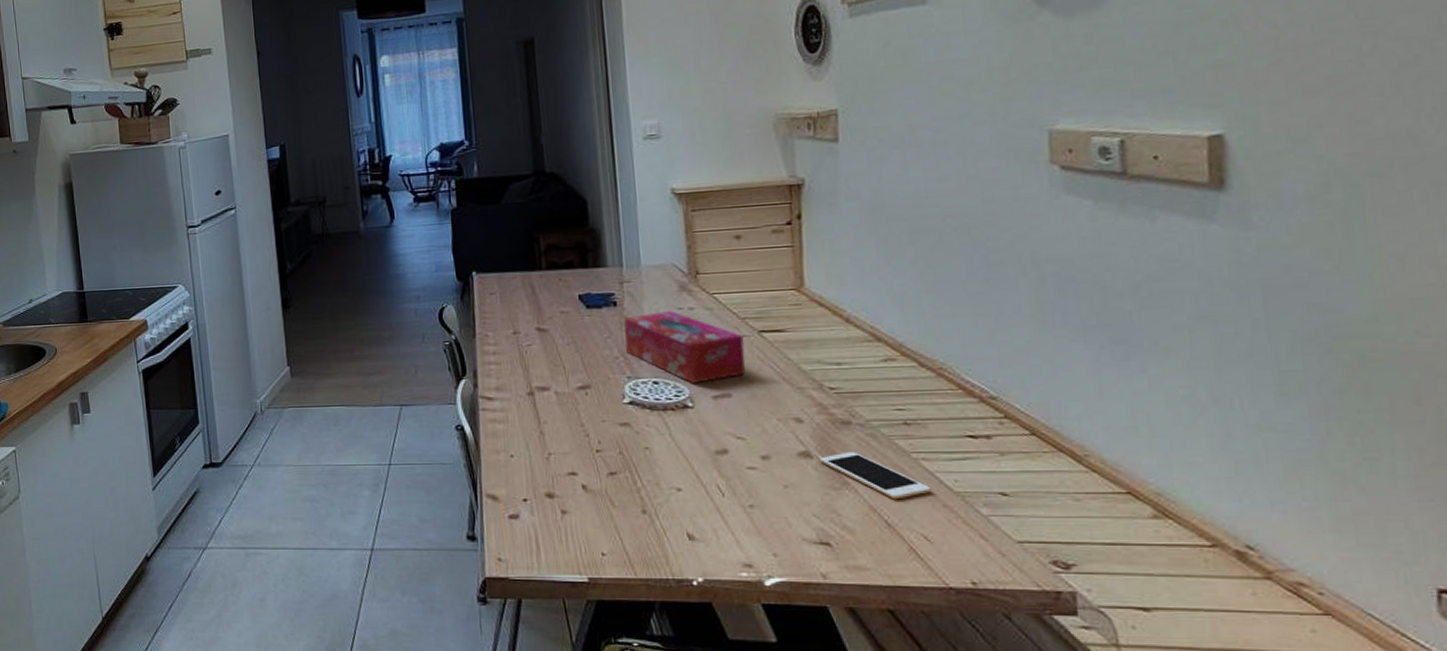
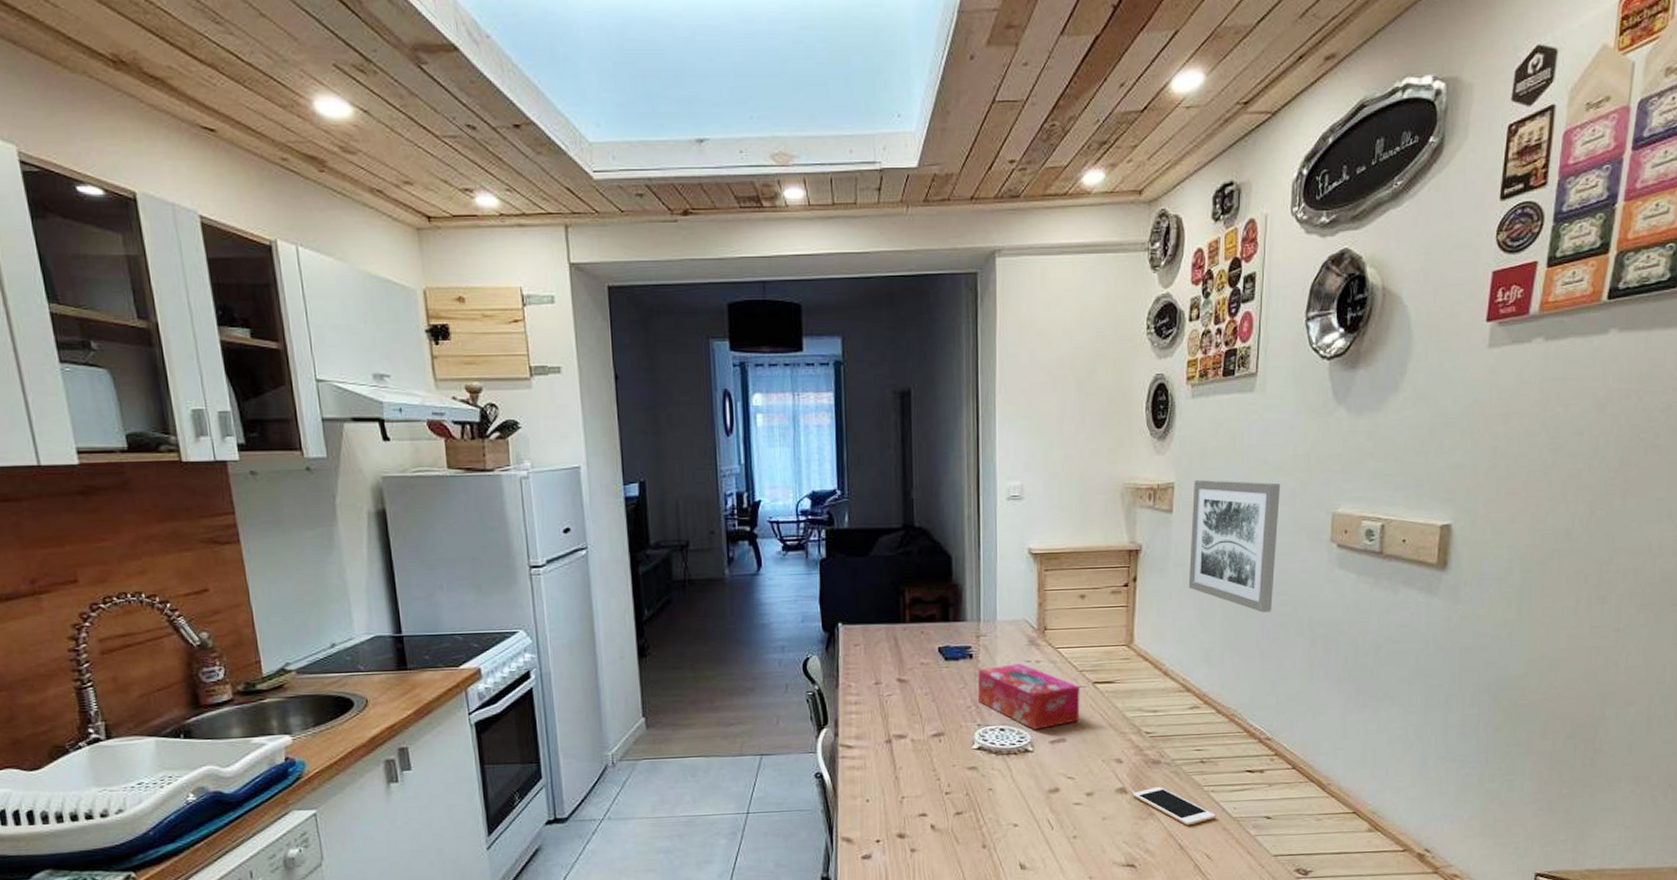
wall art: none [861,101,980,249] -> present [1188,480,1281,613]

